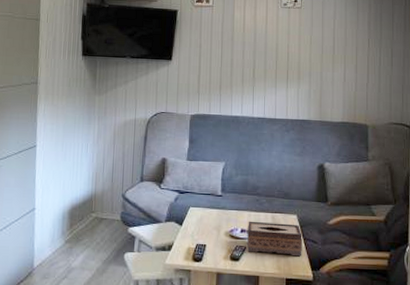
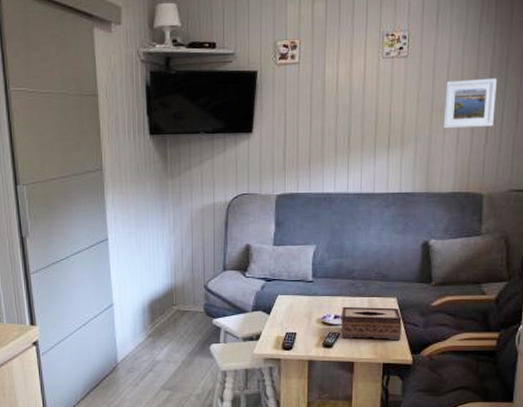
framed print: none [332,29,374,69] -> present [443,78,497,129]

